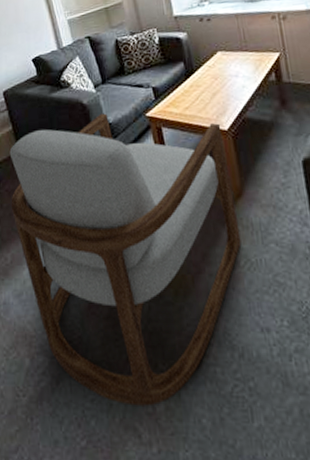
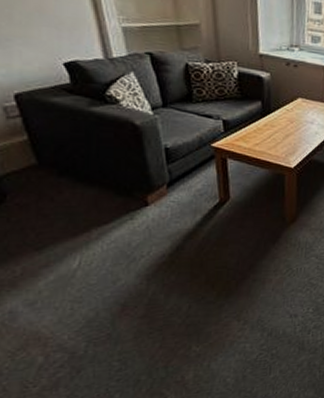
armchair: present [9,113,242,407] -> none [23,137,288,379]

